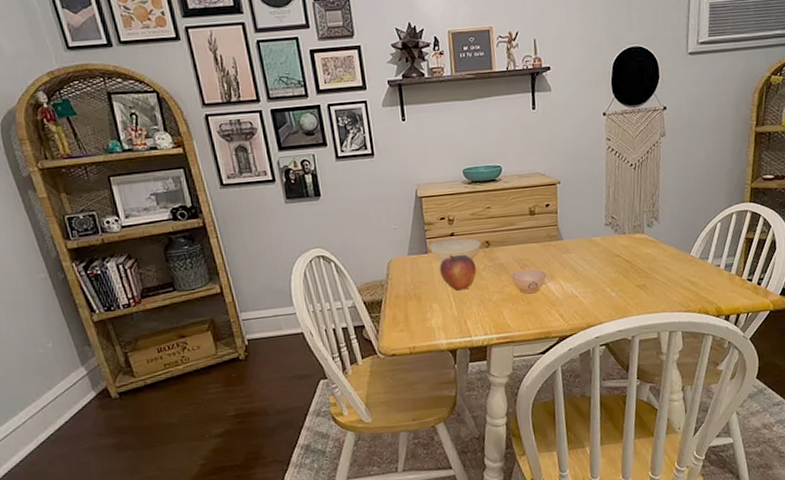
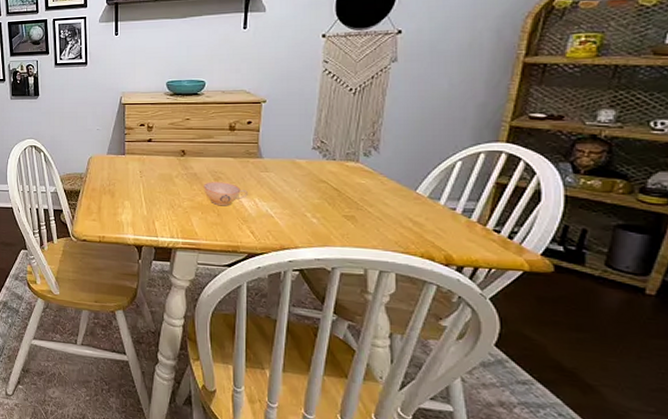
bowl: present [428,238,481,262] -> none [126,143,177,166]
fruit: present [439,254,477,291] -> none [135,158,169,193]

